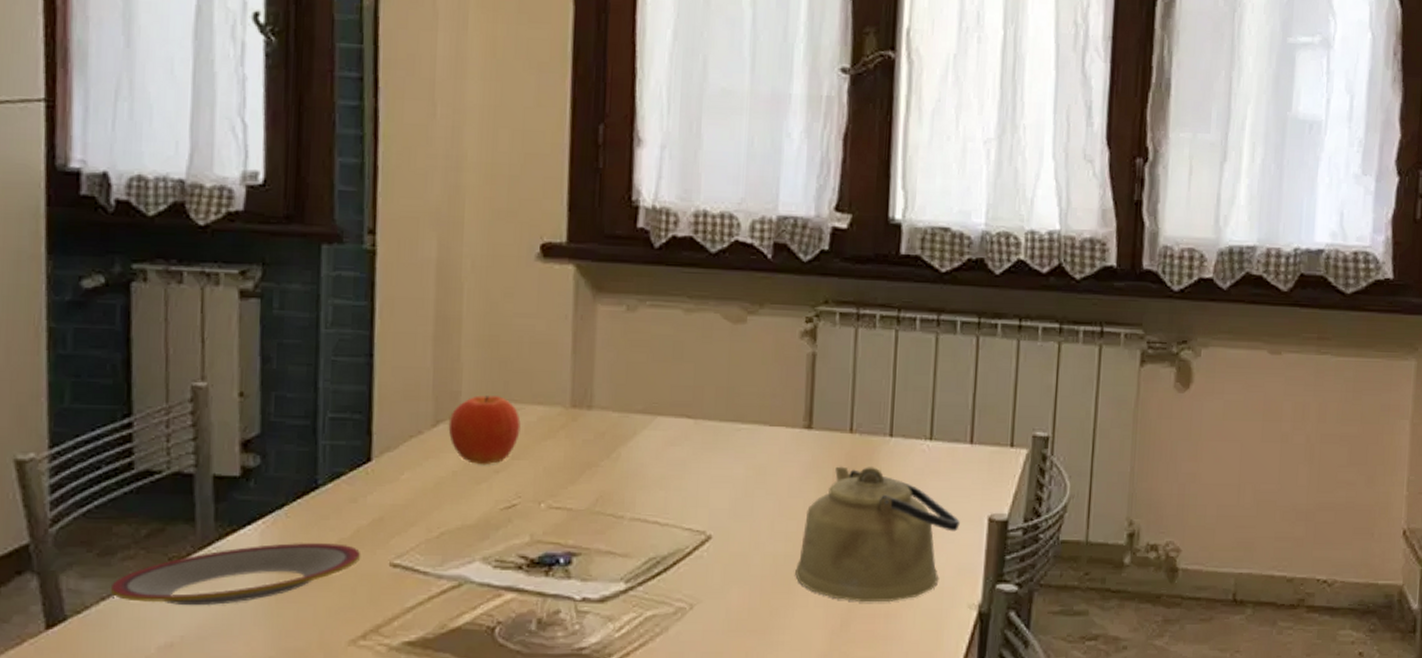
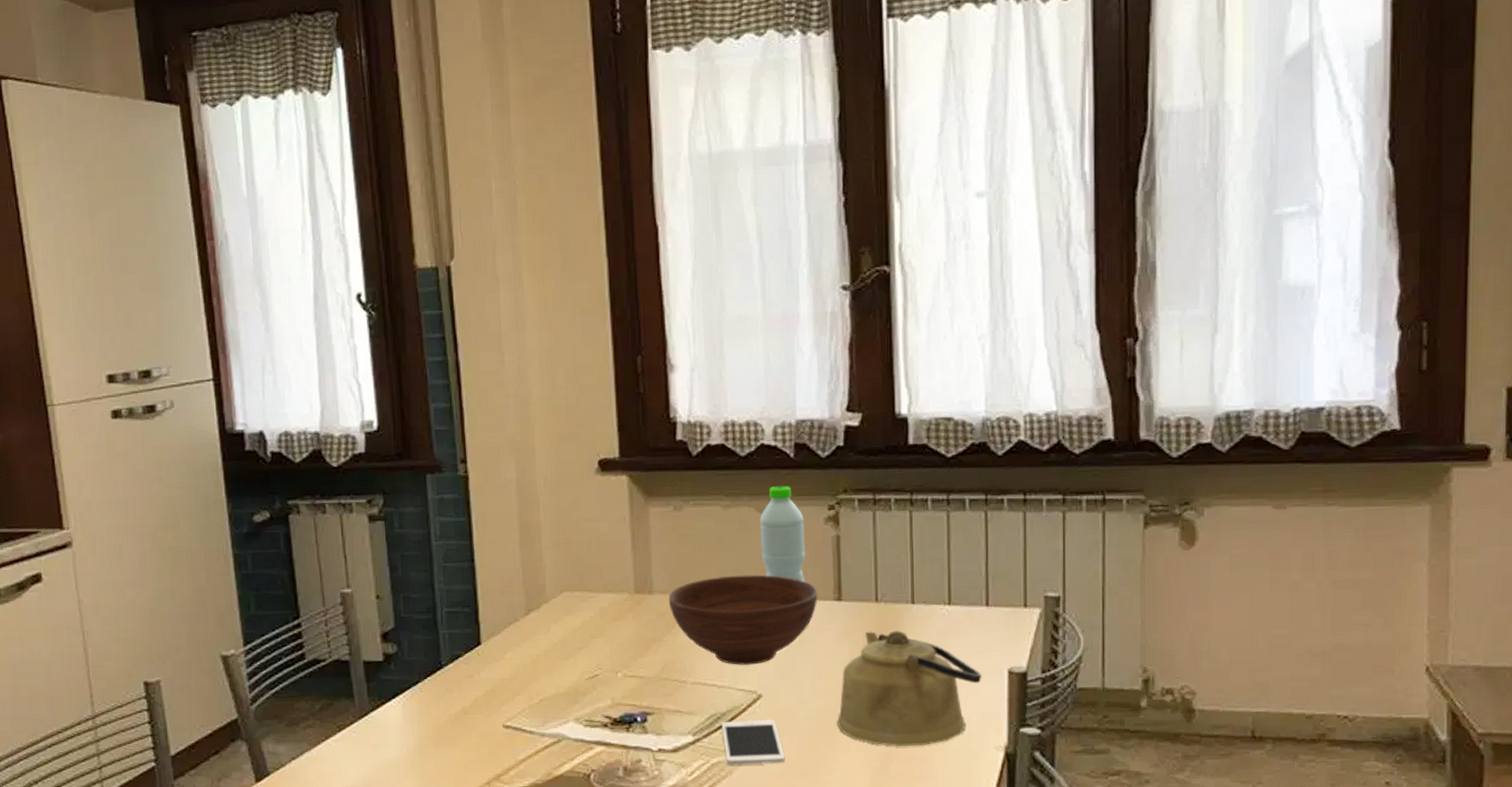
plate: present [110,542,361,606] -> none [298,710,480,763]
fruit: present [448,395,521,465] -> none [538,587,596,644]
bowl: none [610,392,786,500] -> present [668,575,818,665]
cell phone: none [660,565,733,620] -> present [721,719,785,765]
water bottle: none [724,291,777,406] -> present [759,486,806,583]

